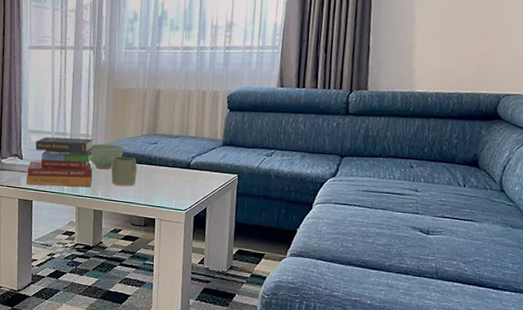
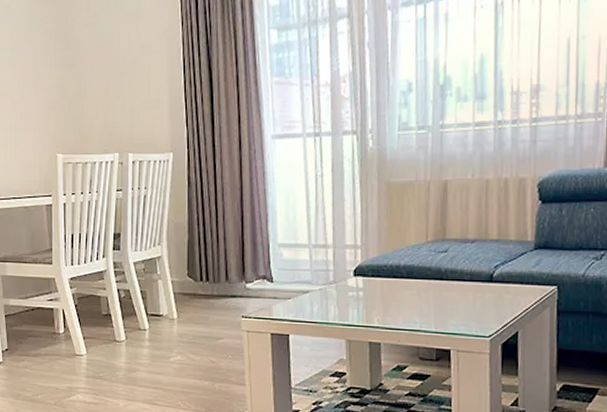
books: present [26,137,94,188] -> none [279,250,365,315]
bowl: present [89,143,126,170] -> none [360,256,407,290]
mug: present [111,156,138,187] -> none [388,271,424,310]

